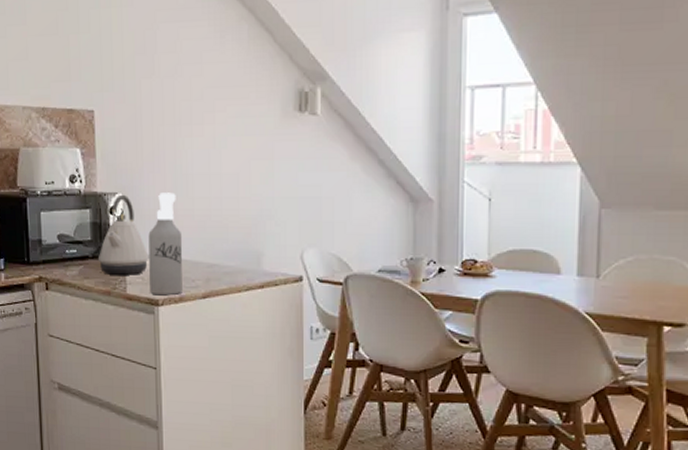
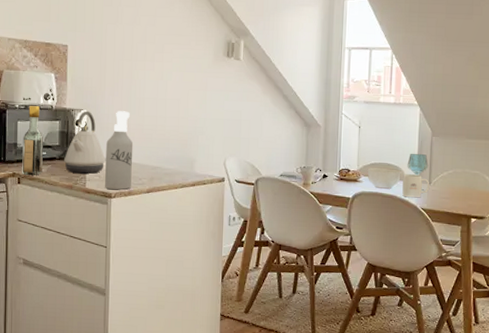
bottle: none [48,191,74,279] -> present [22,106,43,175]
bowl: none [502,255,553,286] -> present [367,167,401,189]
mug: none [556,264,598,298] -> present [402,174,430,198]
wine glass: none [562,233,596,289] -> present [407,153,429,192]

